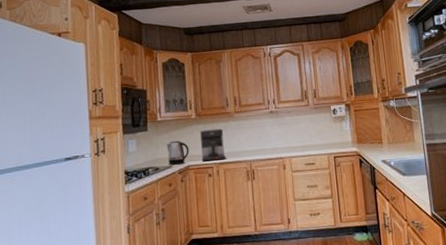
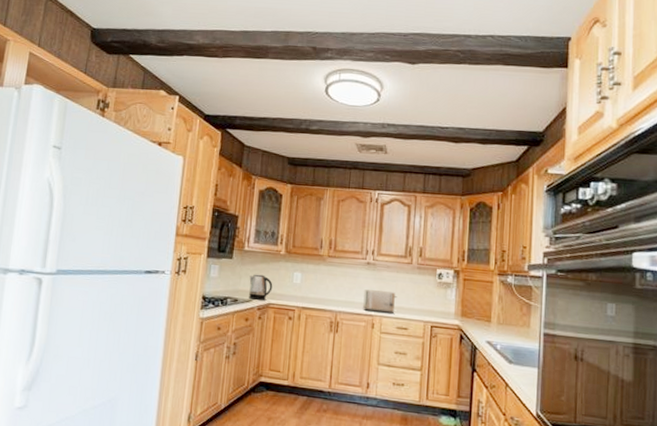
coffee maker: present [200,128,226,162] -> none [284,268,313,305]
toaster: none [272,133,301,156] -> present [363,289,397,314]

